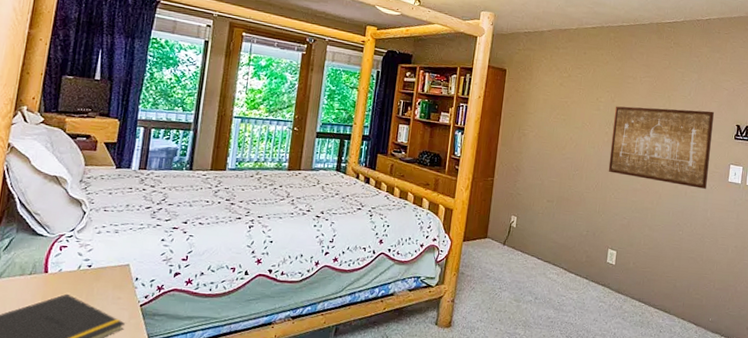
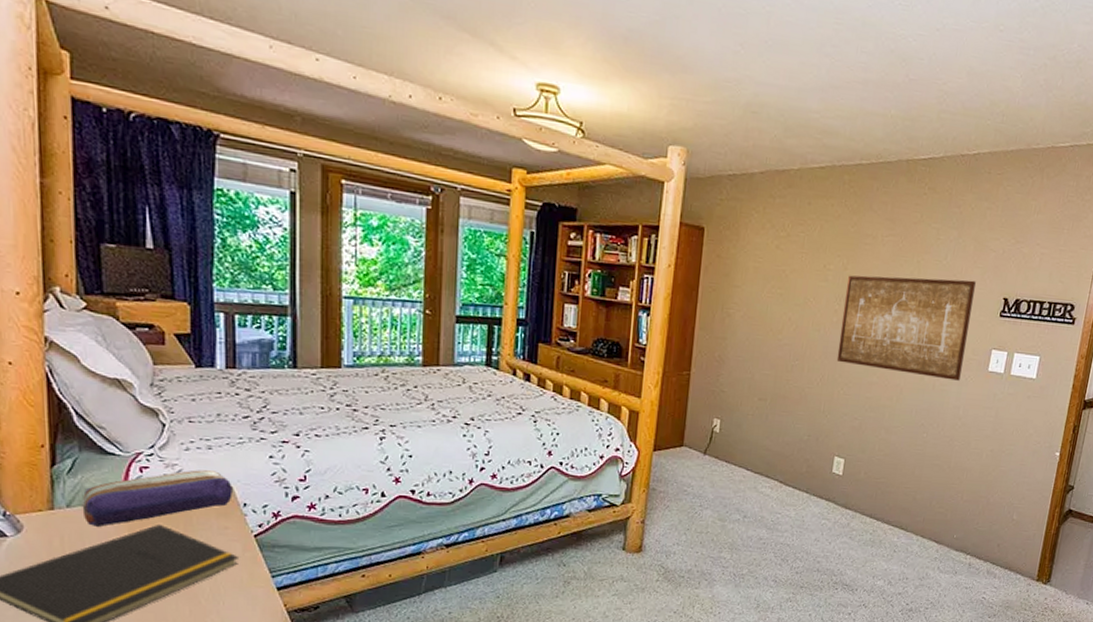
pencil case: none [9,249,129,295] -> present [82,470,233,527]

